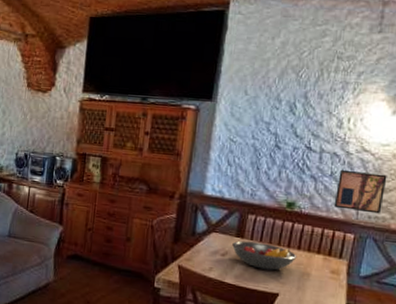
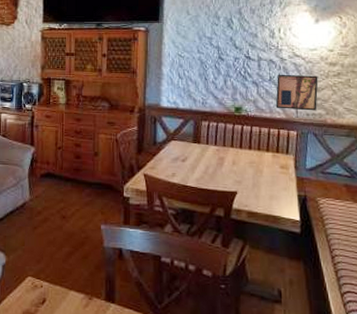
fruit bowl: present [232,240,297,271] -> none [191,146,249,171]

